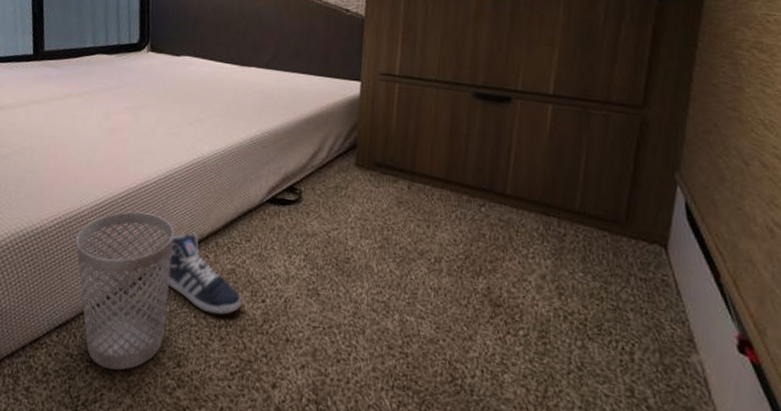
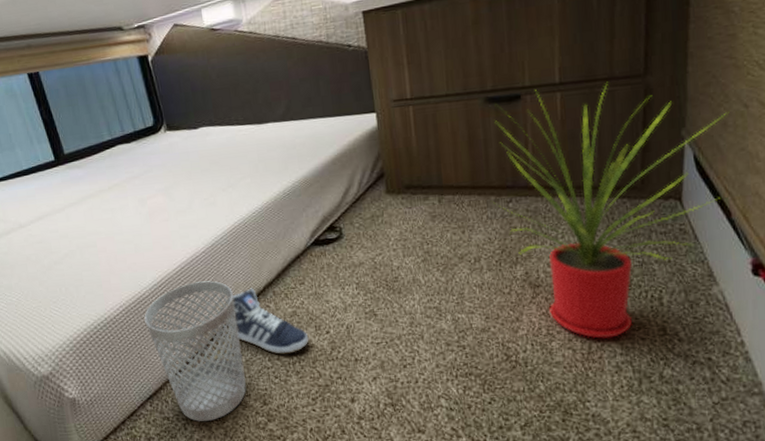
house plant: none [465,96,728,386] -> present [493,81,730,339]

